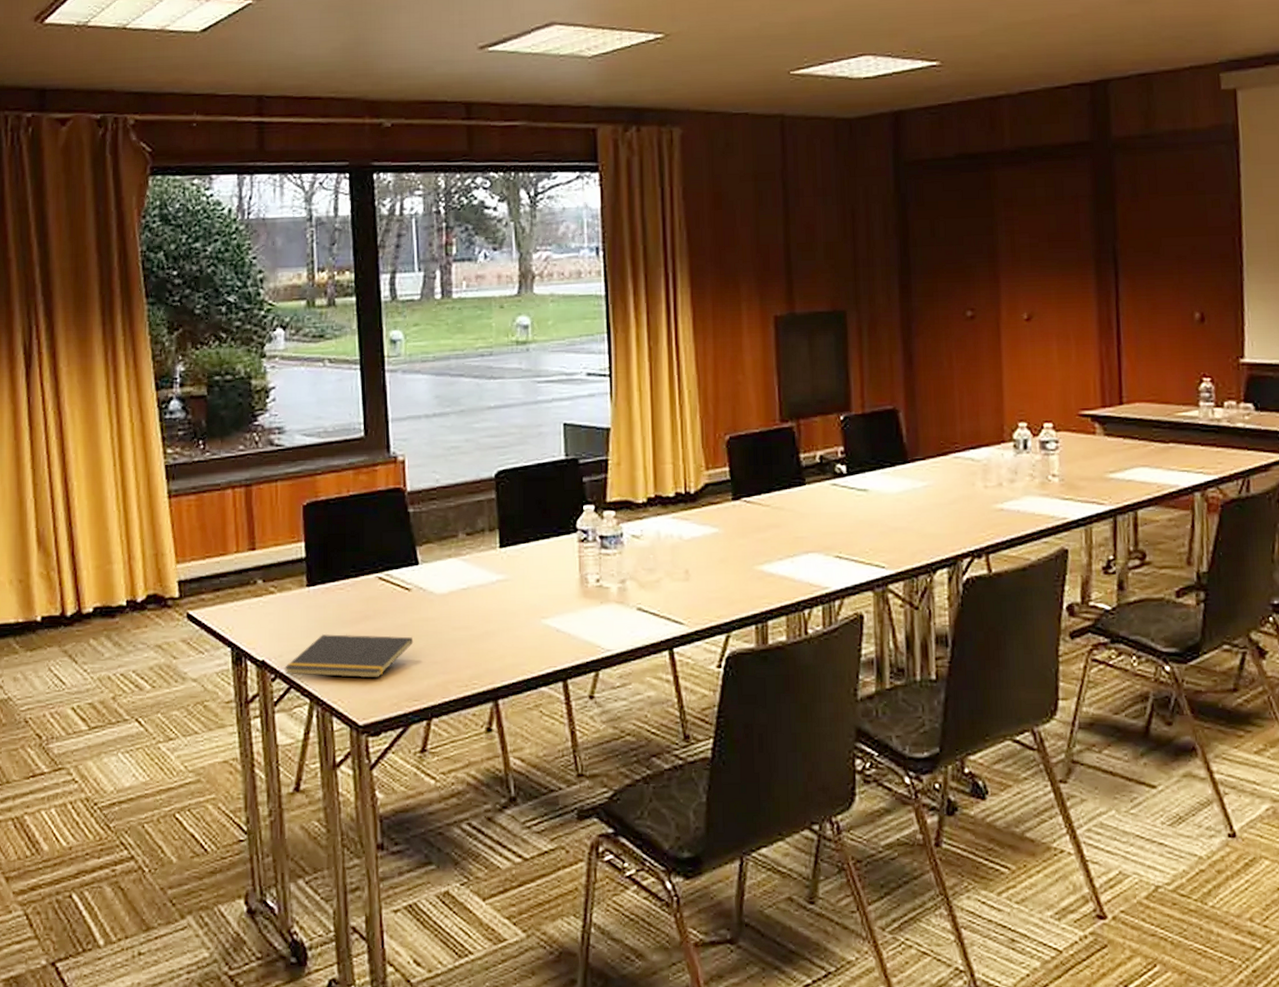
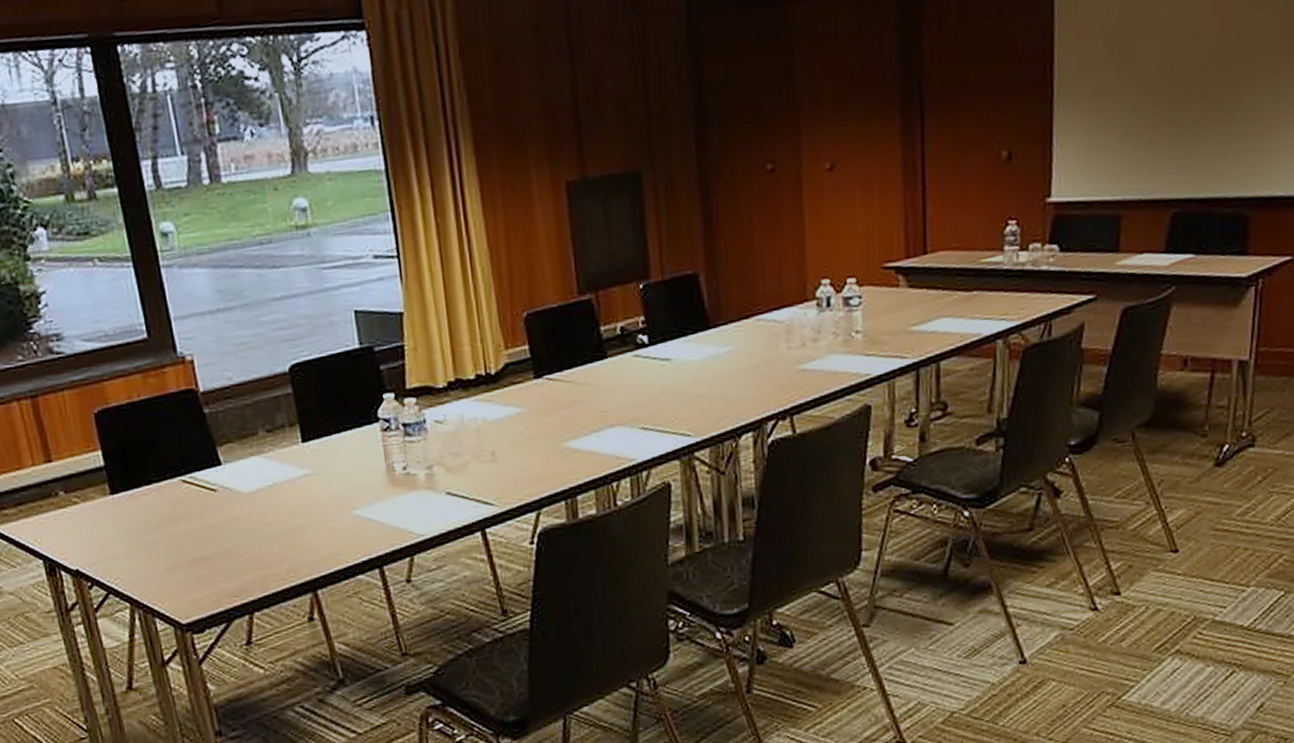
notepad: present [283,634,414,679] -> none [99,536,226,582]

